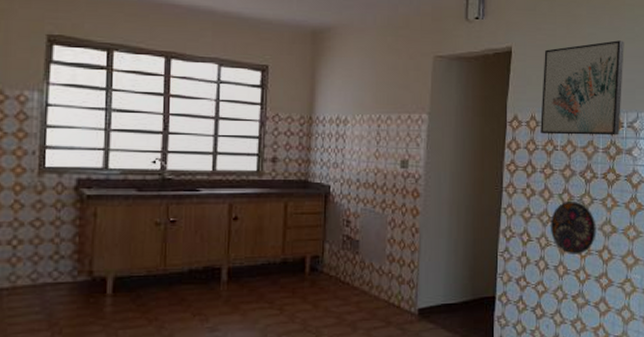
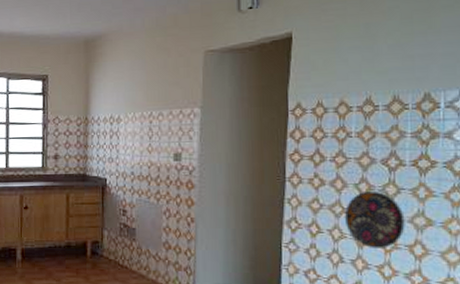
wall art: present [540,40,624,136] -> none [329,10,439,121]

